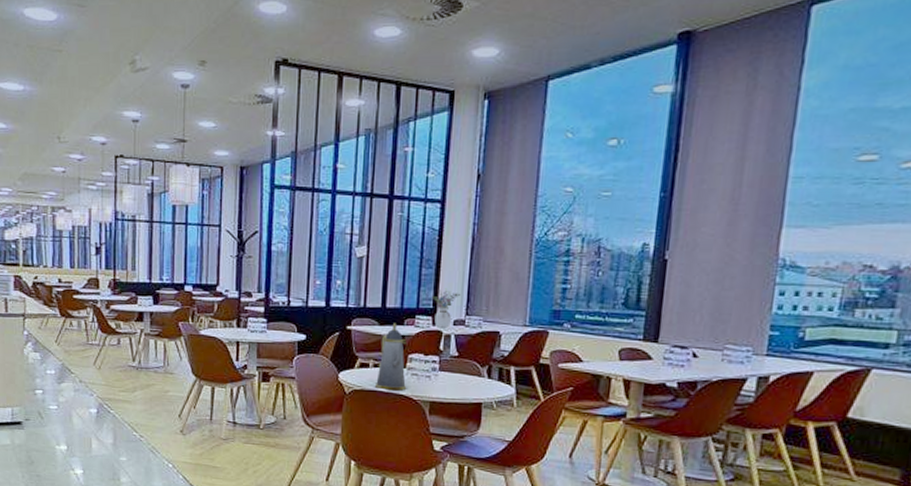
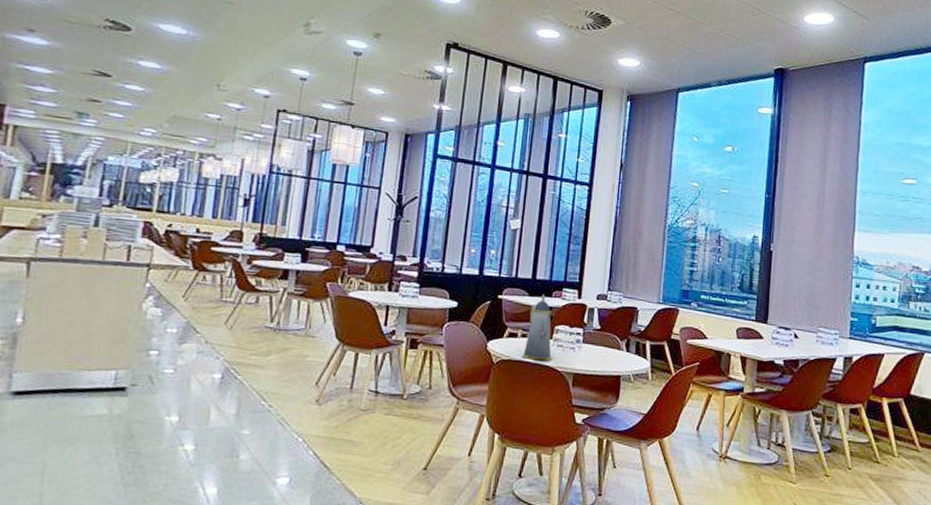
bouquet: present [431,288,460,328] -> none [578,264,603,302]

